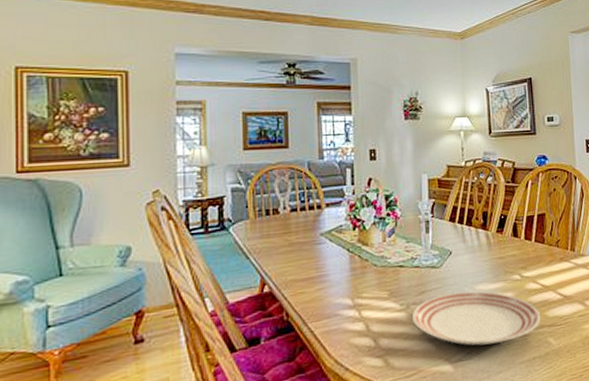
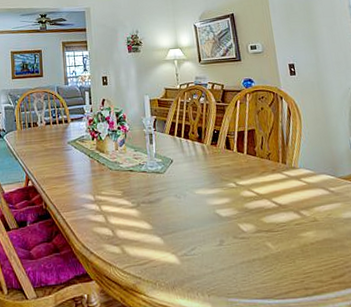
dinner plate: present [411,291,541,346] -> none [142,194,258,244]

